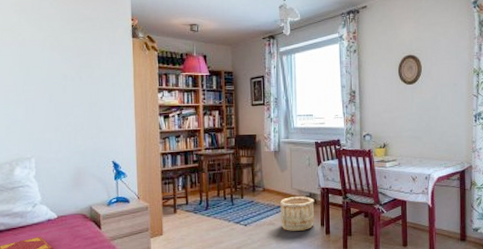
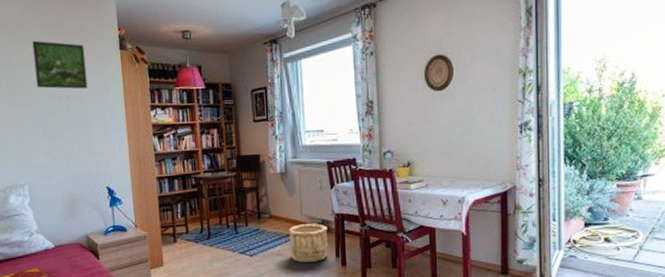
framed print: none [48,25,100,72] -> present [32,40,88,89]

